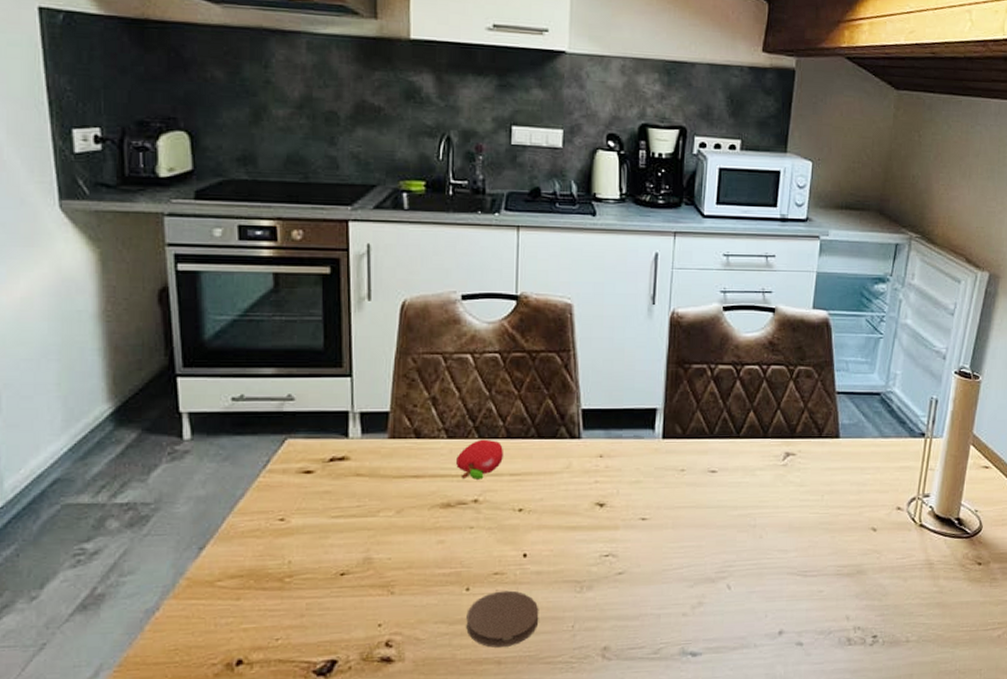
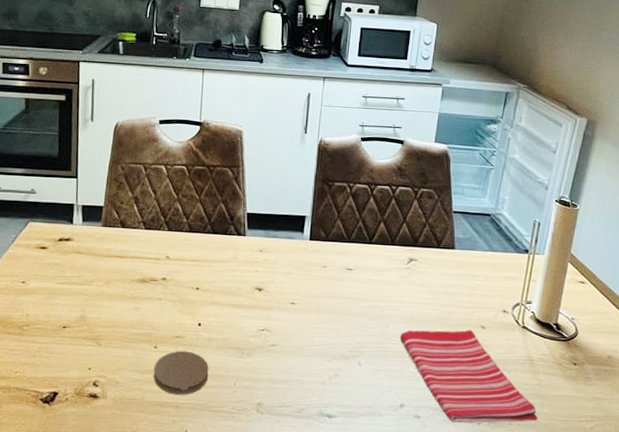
fruit: present [456,439,503,480] -> none [151,231,186,263]
dish towel: none [776,533,939,647] -> present [400,329,538,423]

